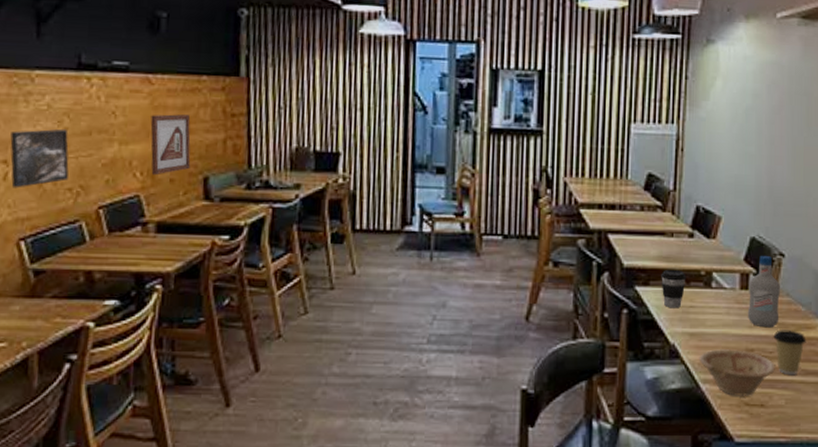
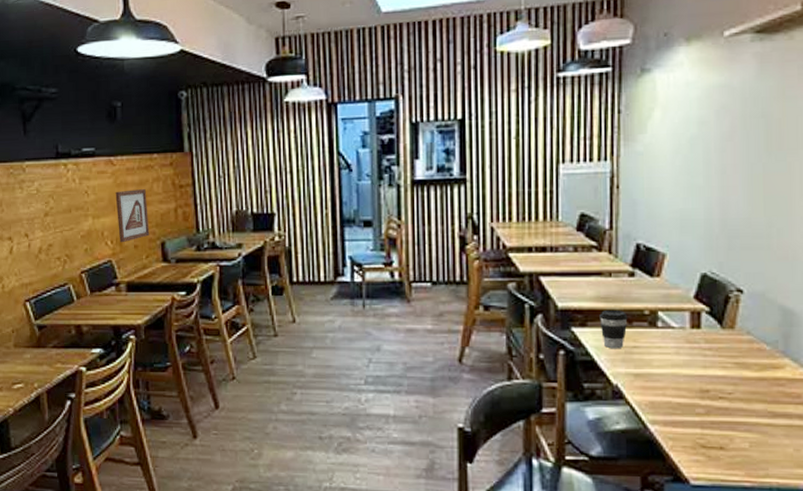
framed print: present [10,128,69,188] -> none [12,208,56,260]
dish: present [699,349,775,396] -> none [645,390,736,438]
bottle: present [747,255,780,328] -> none [700,292,739,368]
coffee cup: present [773,329,806,374] -> none [732,369,773,416]

